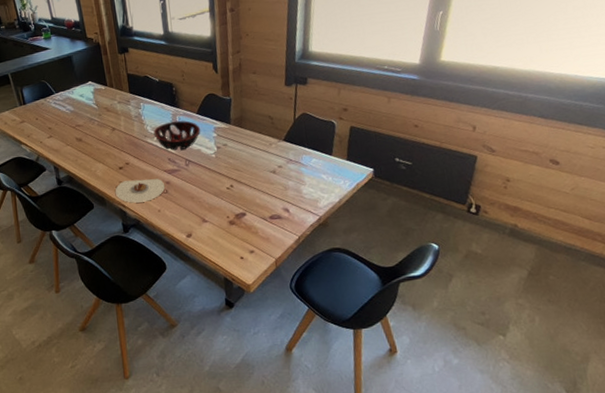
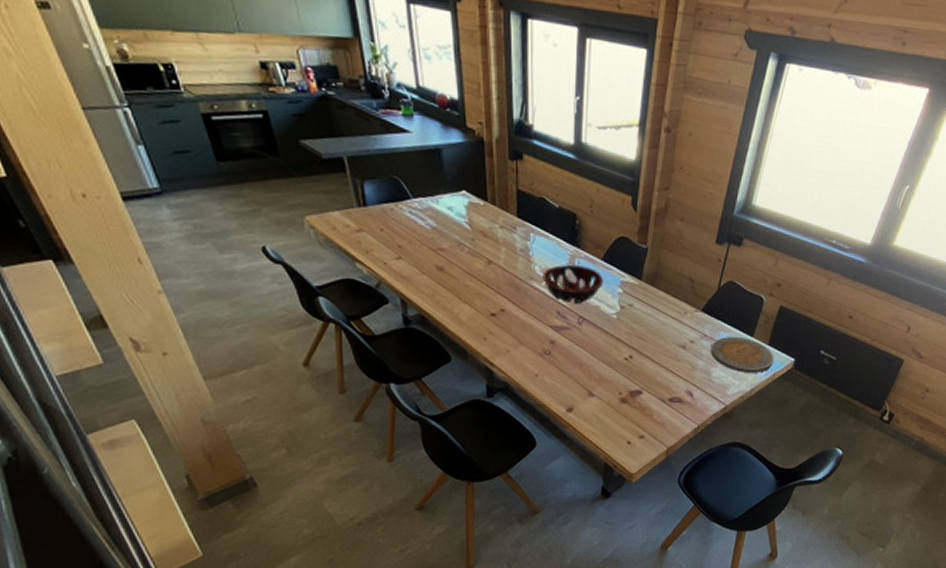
plate: present [115,178,165,203] -> none [481,332,547,362]
plate: none [297,157,355,187] -> present [710,336,774,373]

